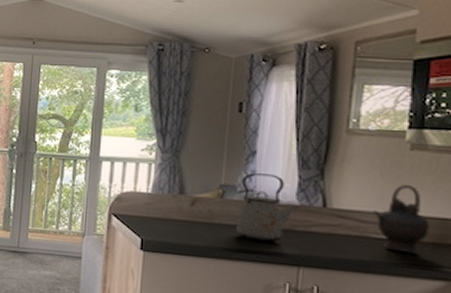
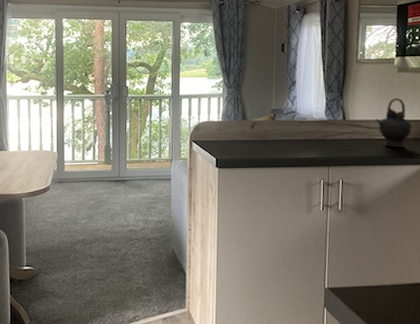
kettle: present [236,173,297,243] -> none [285,98,326,151]

